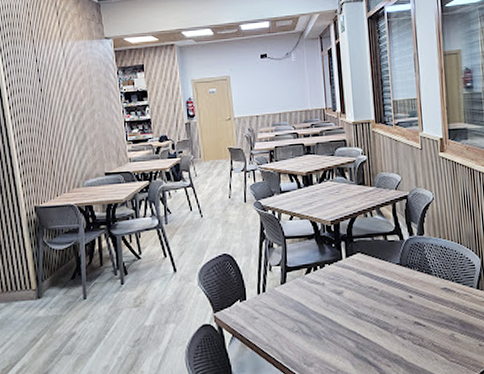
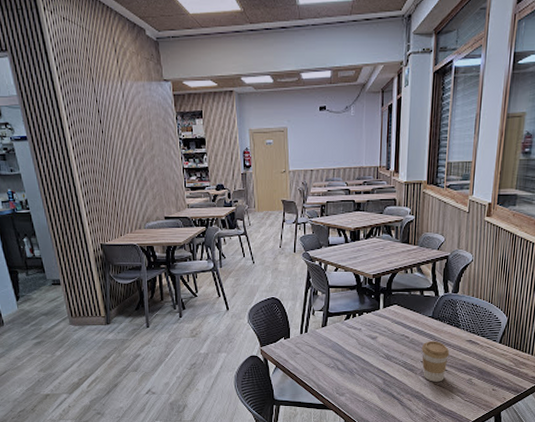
coffee cup: none [393,291,425,341] -> present [421,341,450,382]

